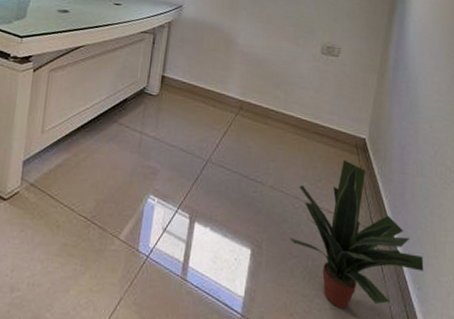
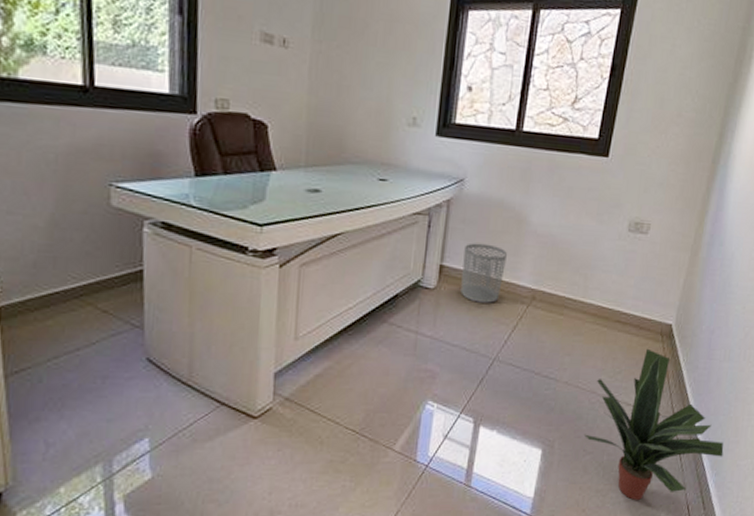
waste bin: none [179,58,218,111] -> present [461,243,507,303]

